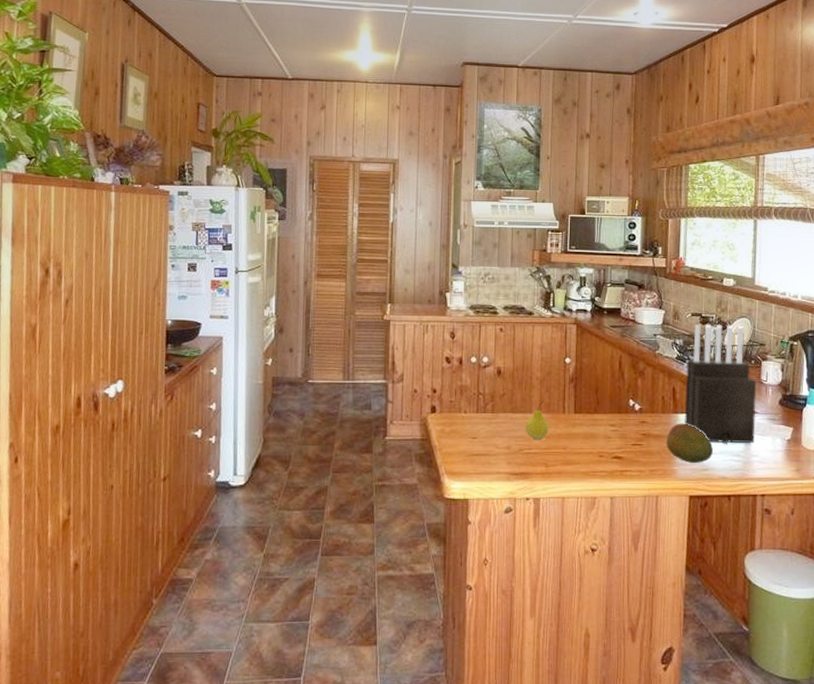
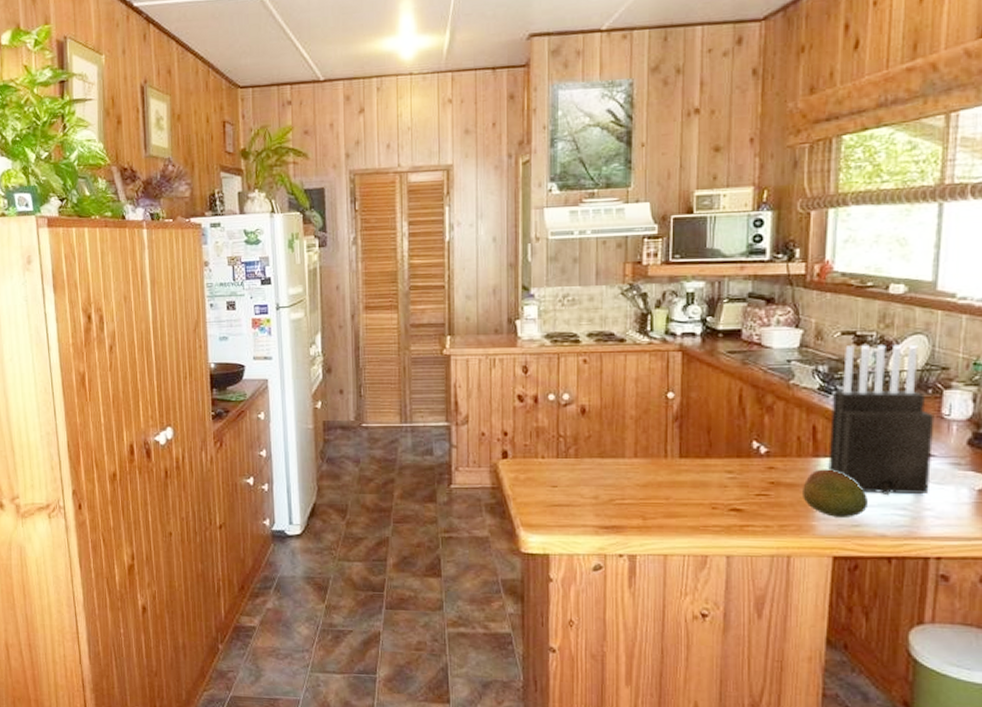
fruit: present [525,401,549,441] -> none [617,444,647,490]

